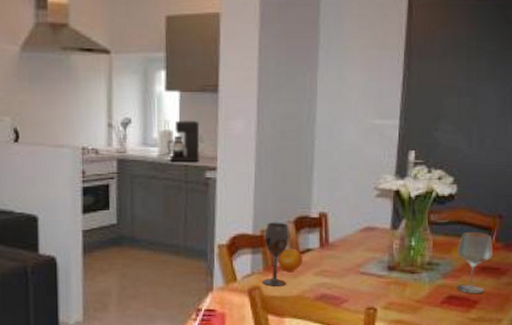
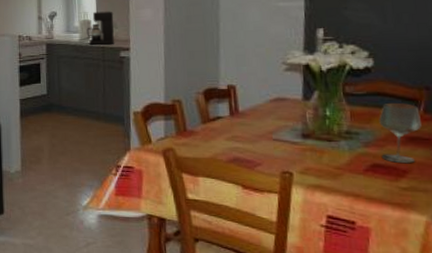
wine glass: present [263,222,290,286] -> none [175,93,200,149]
fruit: present [278,248,303,272] -> none [189,116,214,136]

